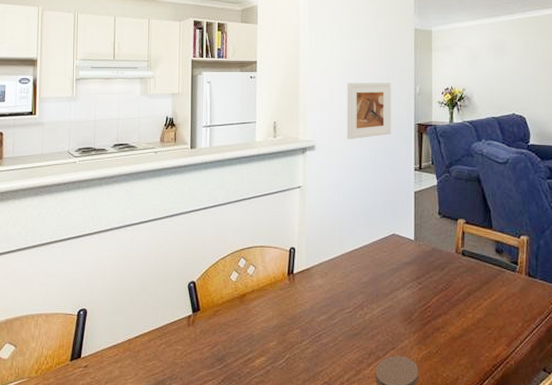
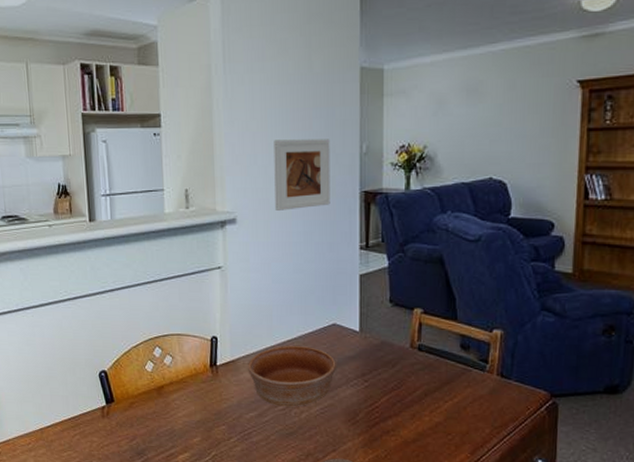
bowl: none [321,254,396,309] -> present [248,346,337,407]

